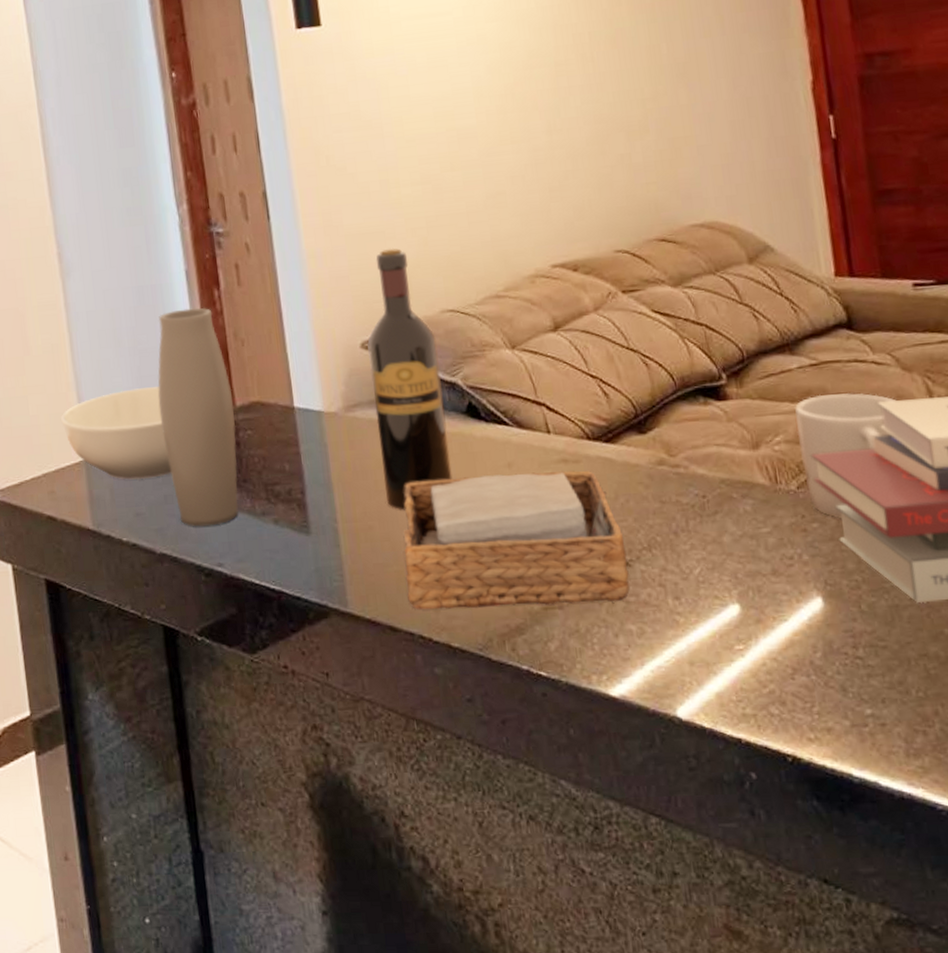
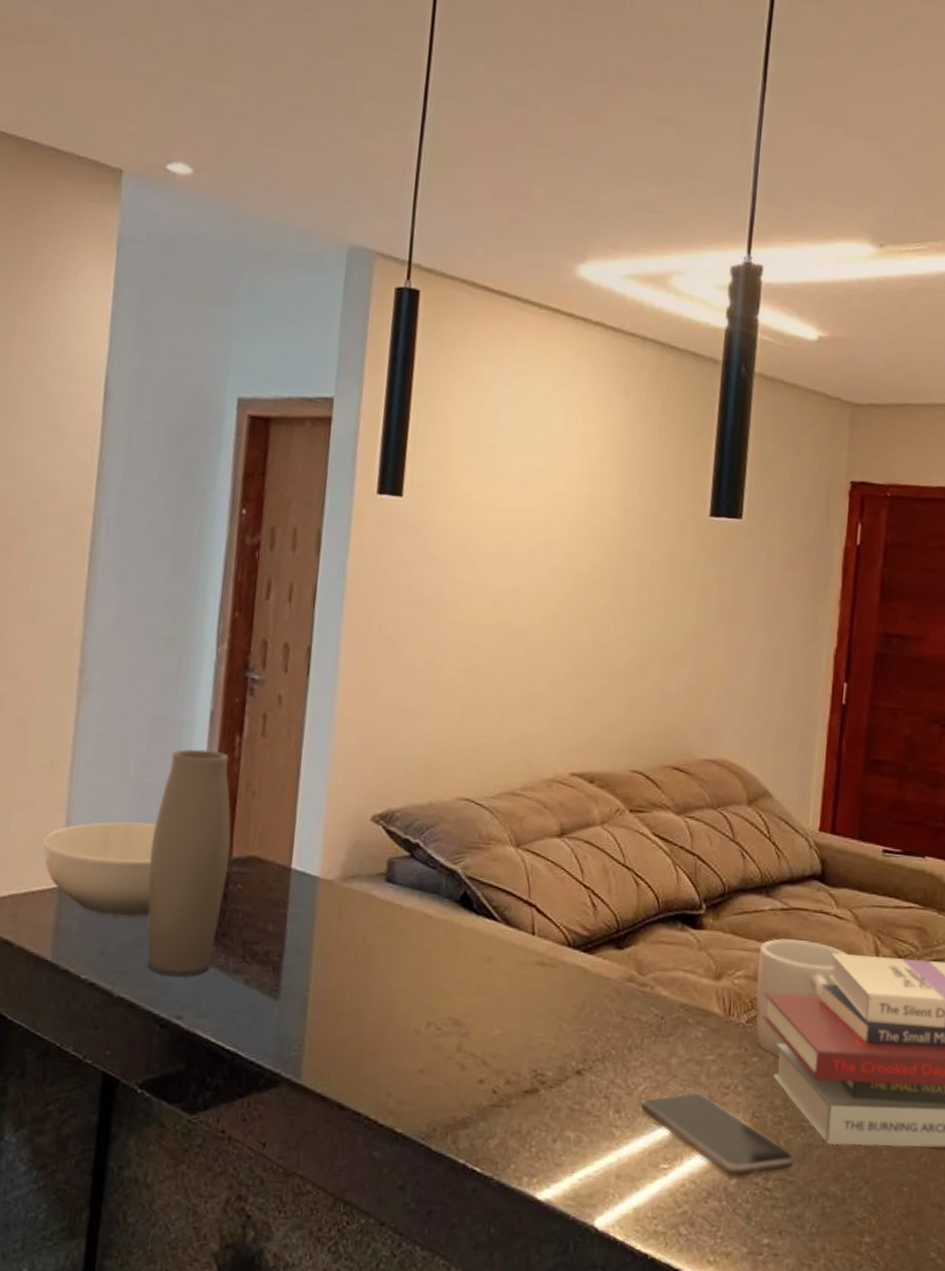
wine bottle: present [367,248,453,511] -> none [363,727,446,989]
napkin holder: present [403,470,630,610] -> none [362,962,582,1107]
mobile phone: none [700,568,883,649] -> present [641,1093,794,1178]

